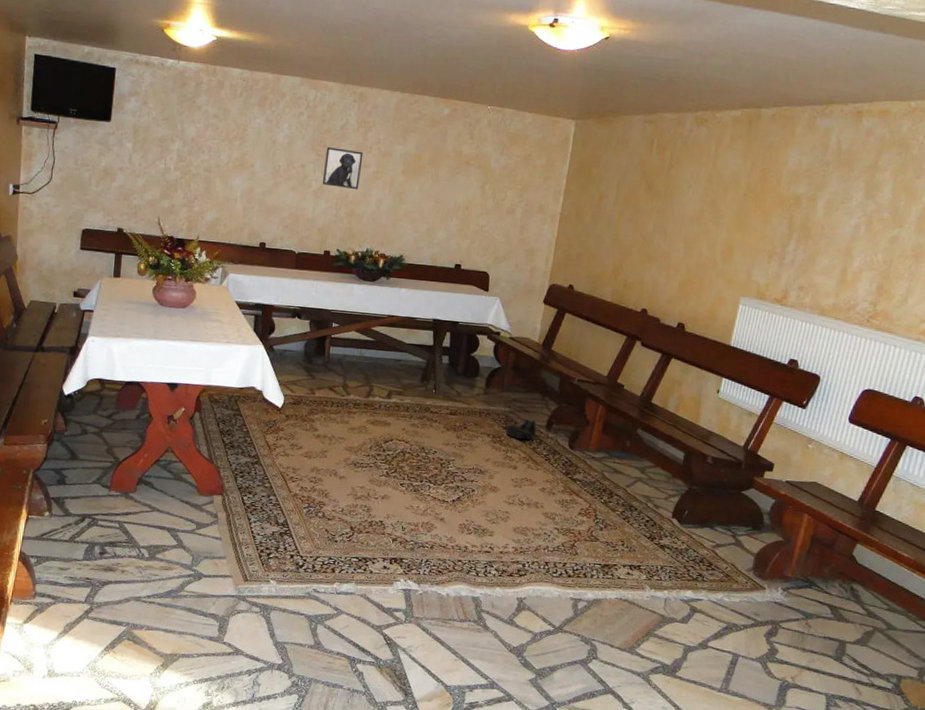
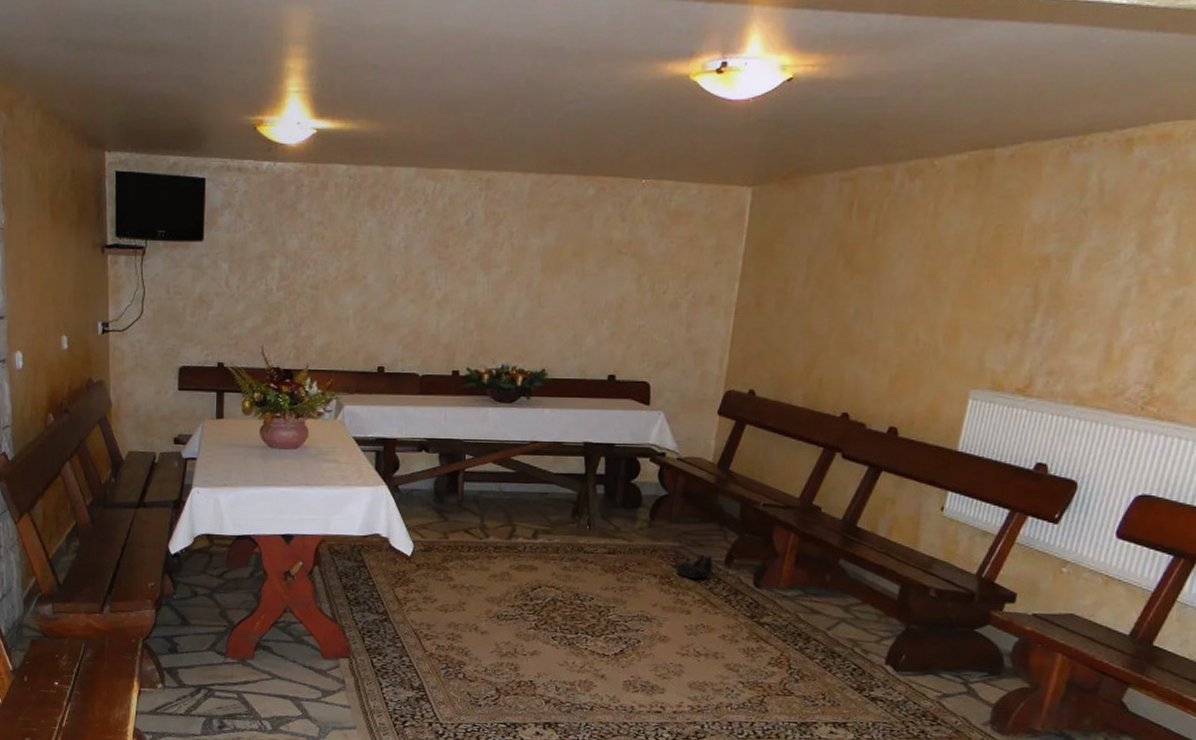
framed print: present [322,147,363,190] -> none [446,248,494,296]

